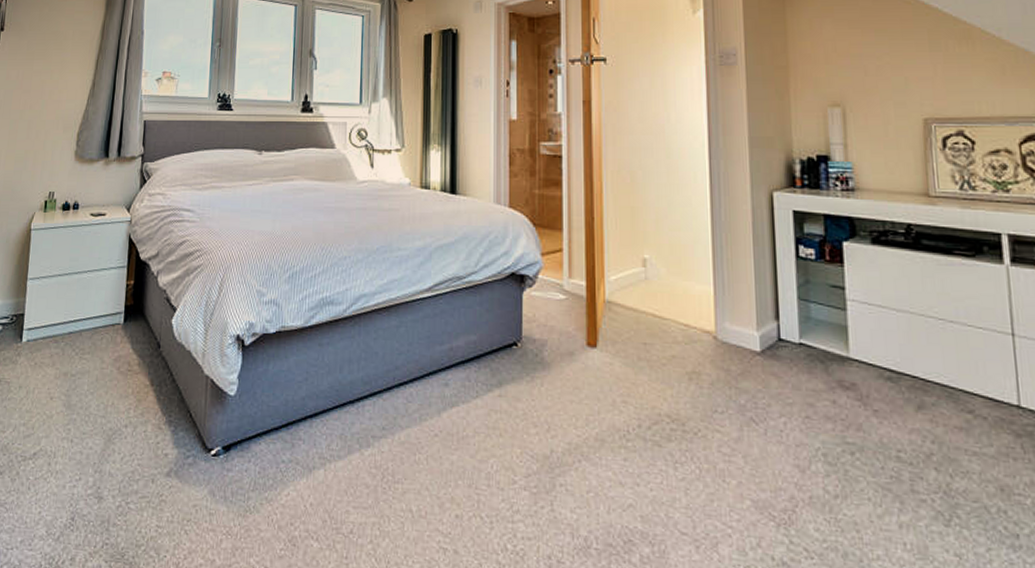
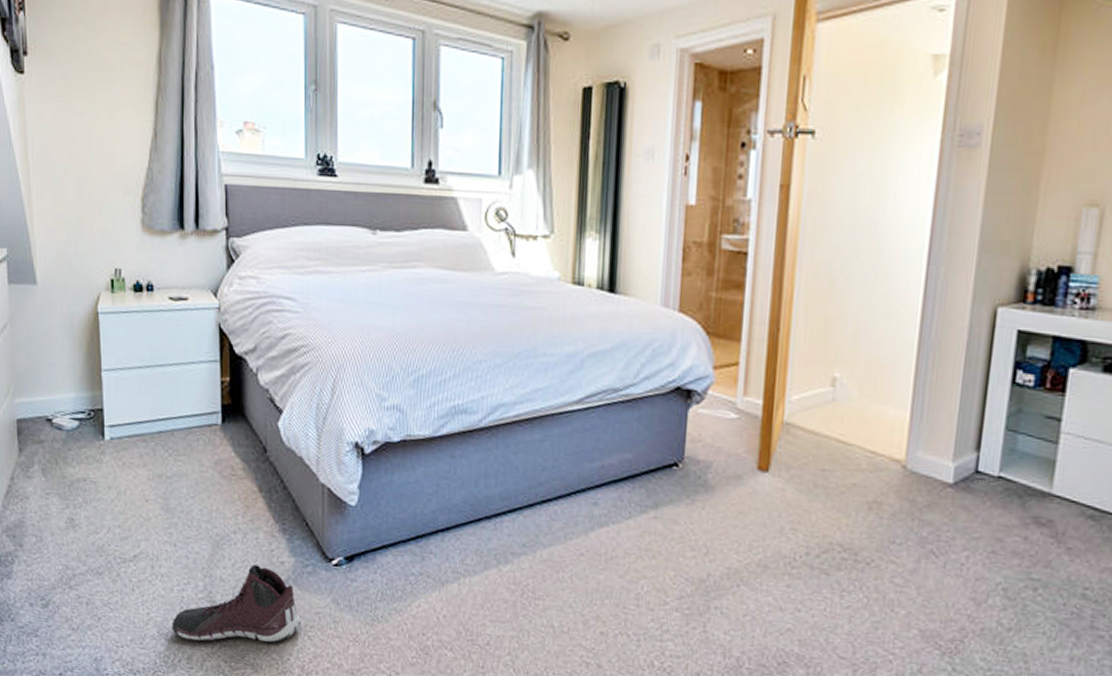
sneaker: none [59,457,180,541] -> present [171,564,302,643]

